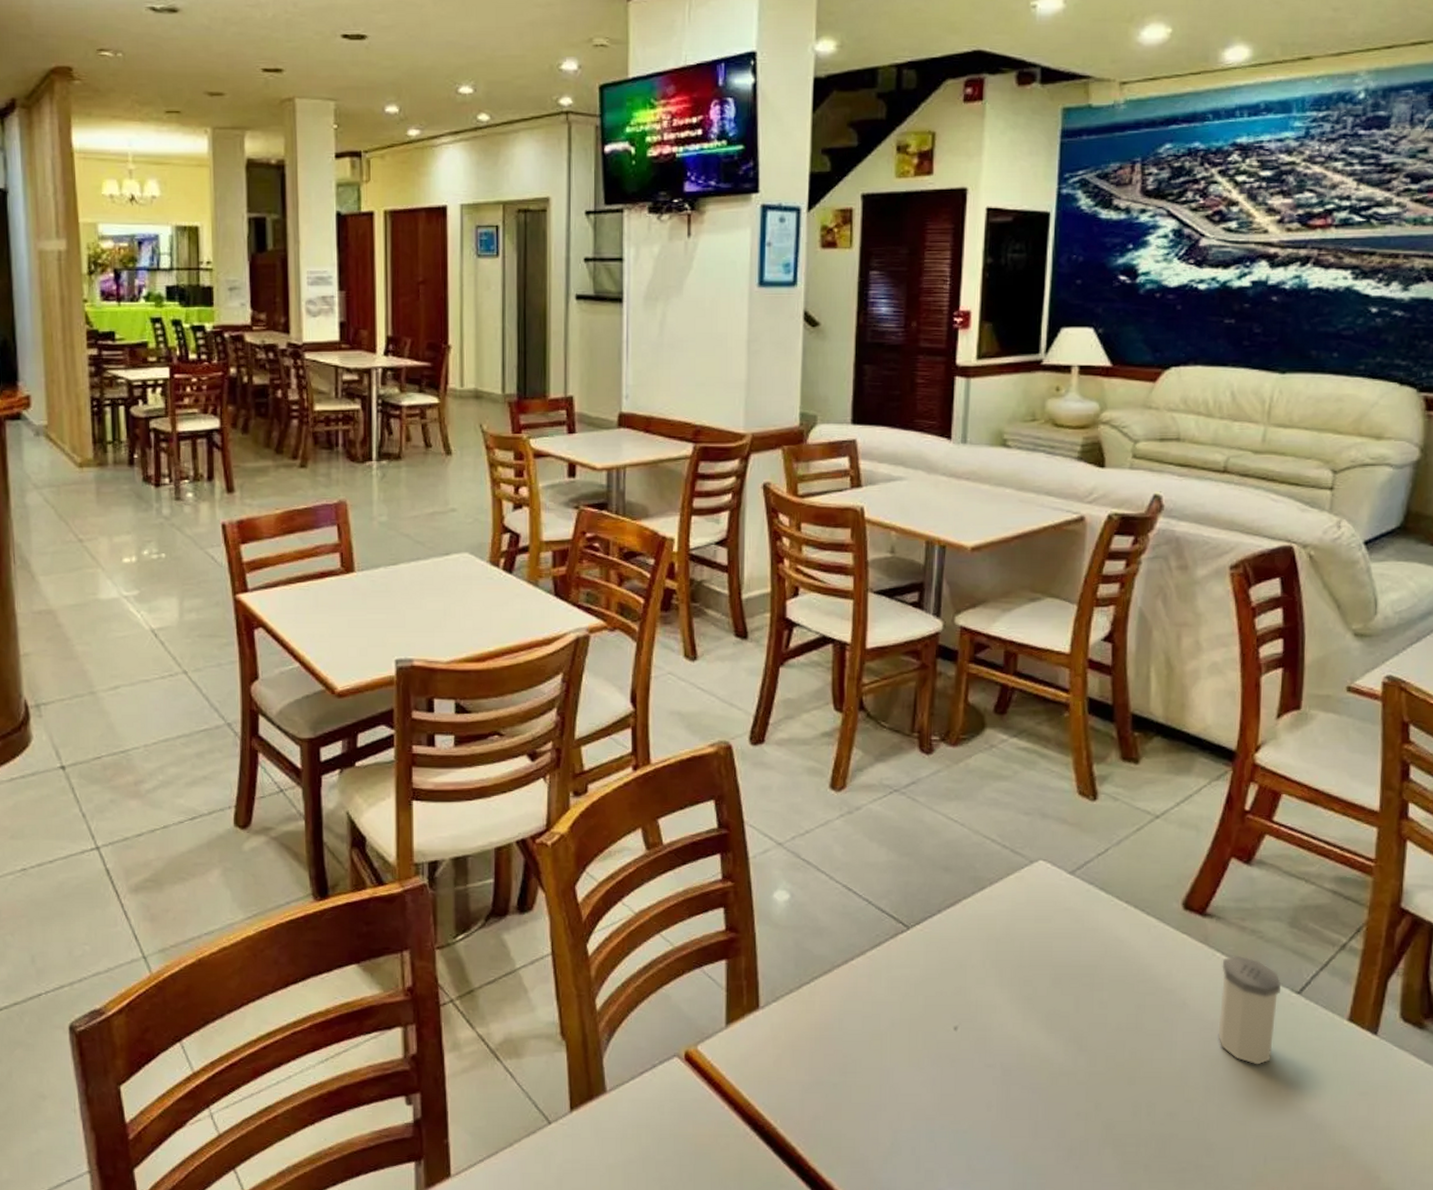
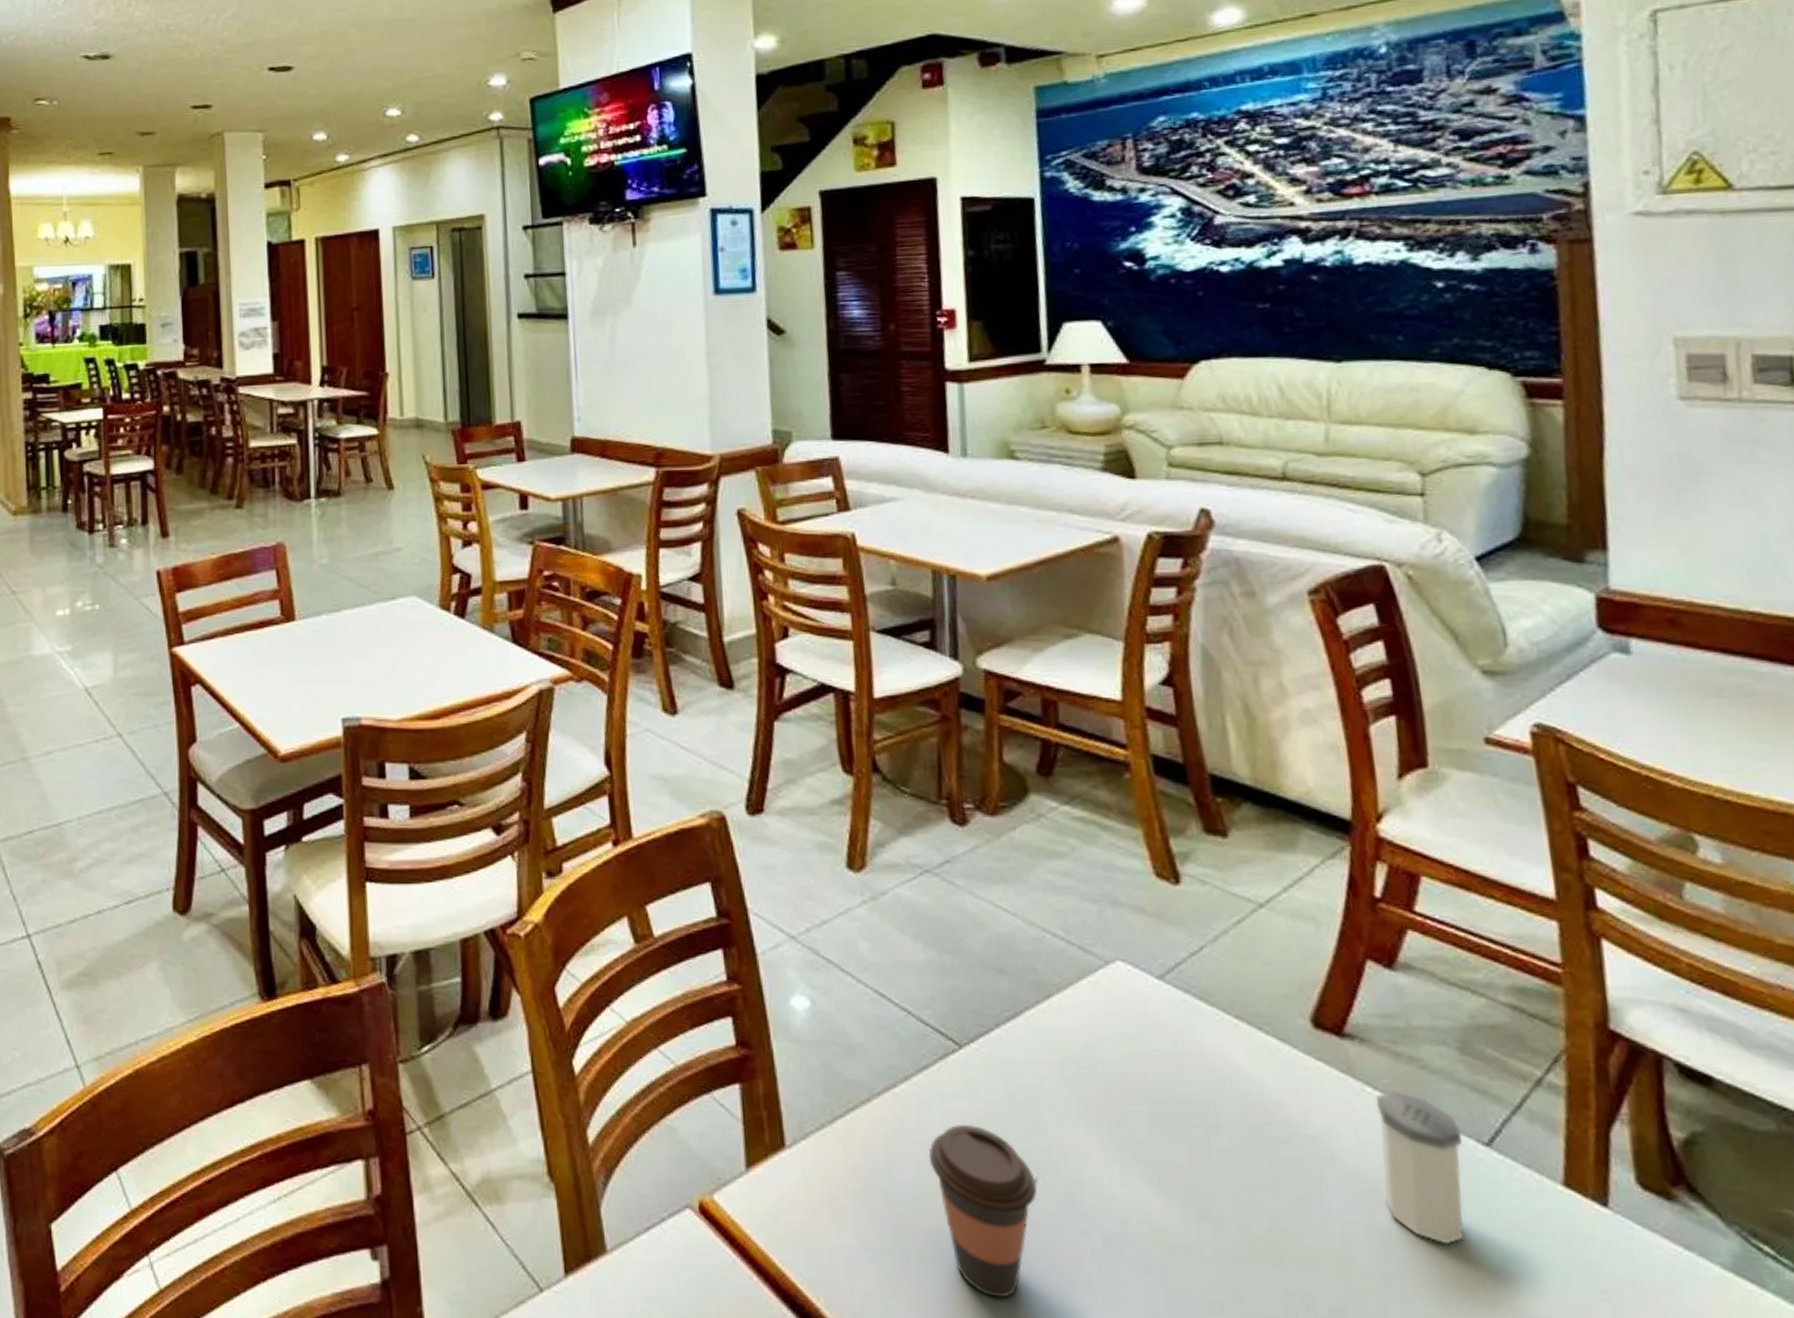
coffee cup: none [874,987,956,1115] -> present [928,1124,1037,1298]

